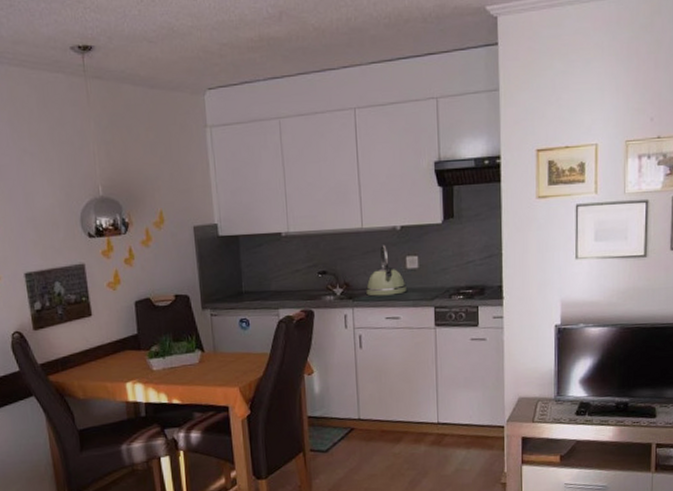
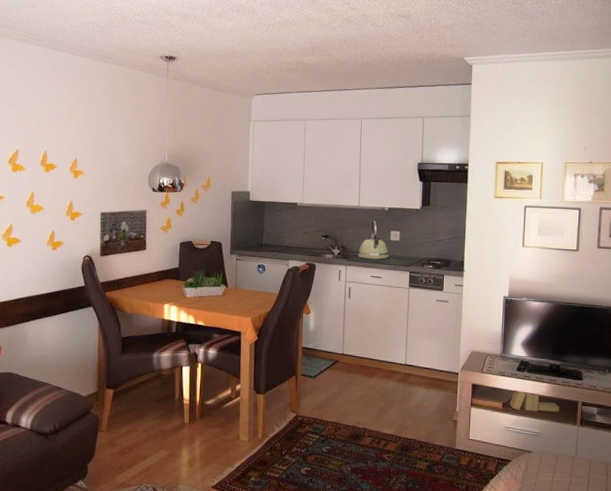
books: none [568,438,630,463] -> present [509,390,560,413]

